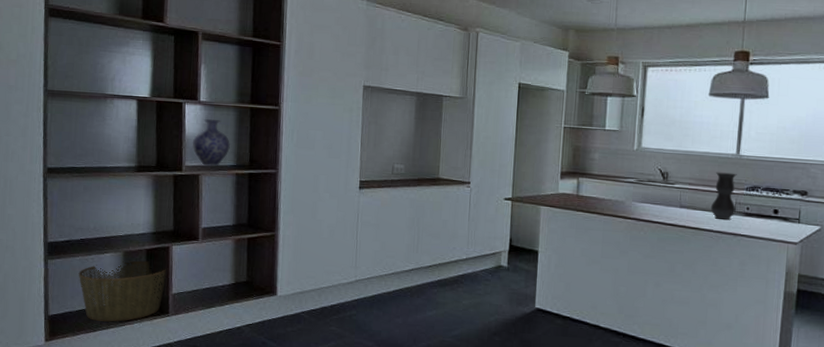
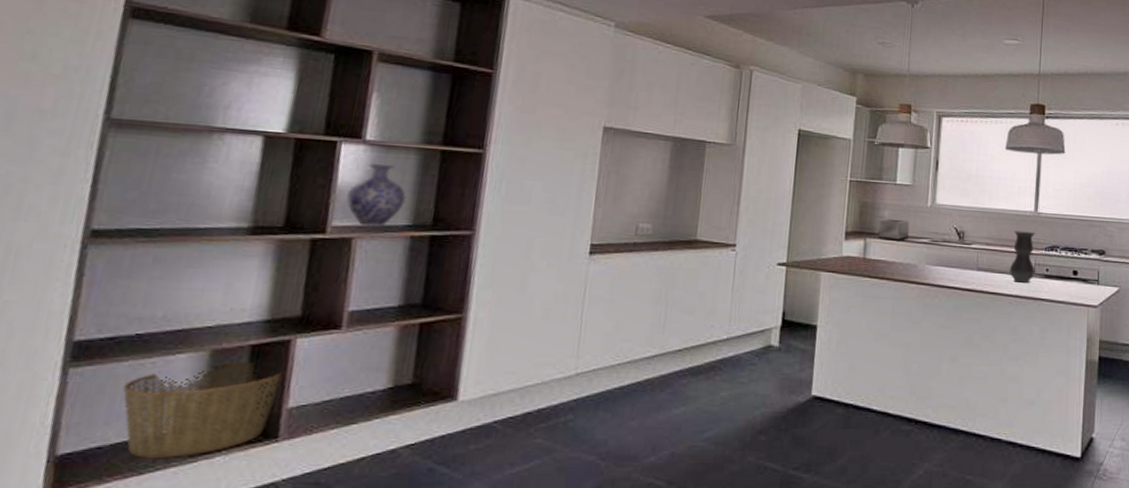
toaster: none [589,160,618,181] -> present [877,218,910,241]

